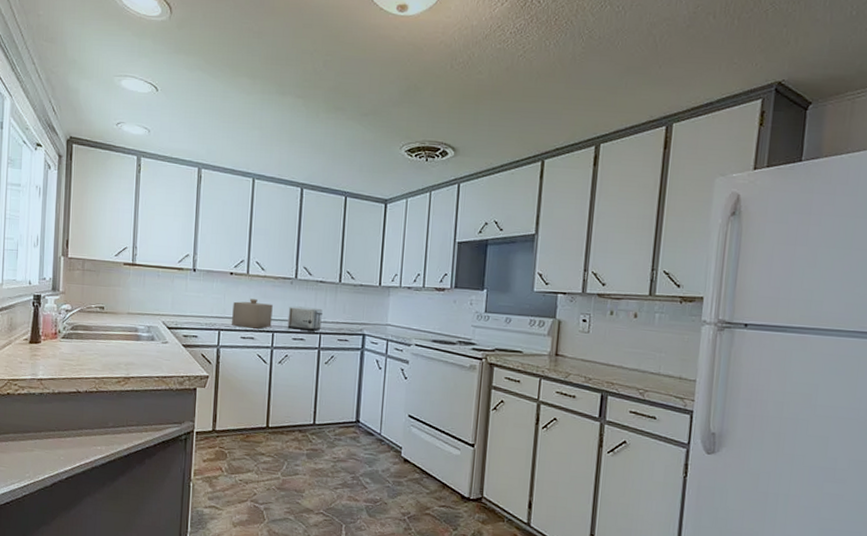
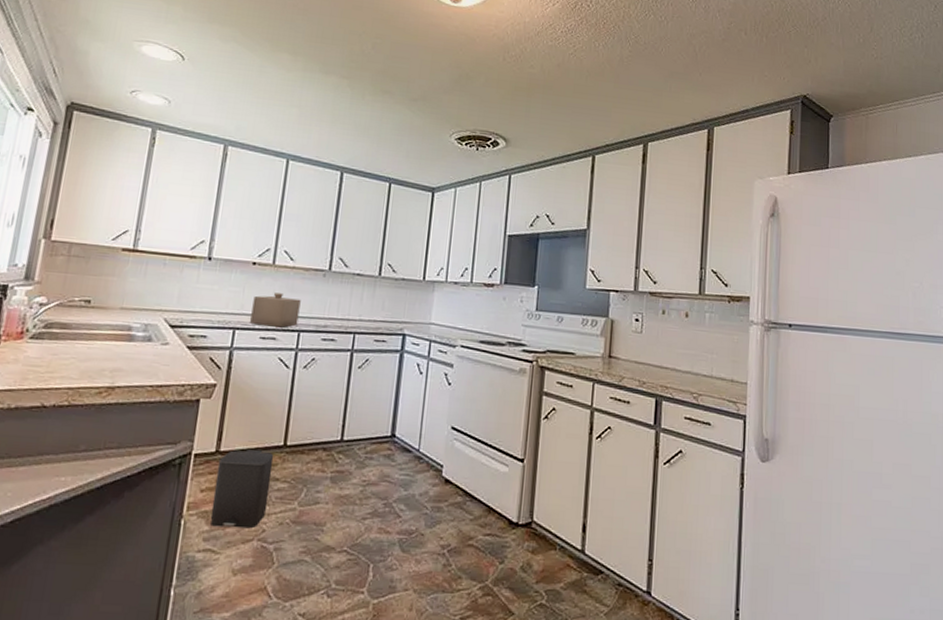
pedal bin: none [212,429,259,491] -> present [210,450,274,528]
toaster: present [287,306,323,332] -> none [316,301,358,331]

